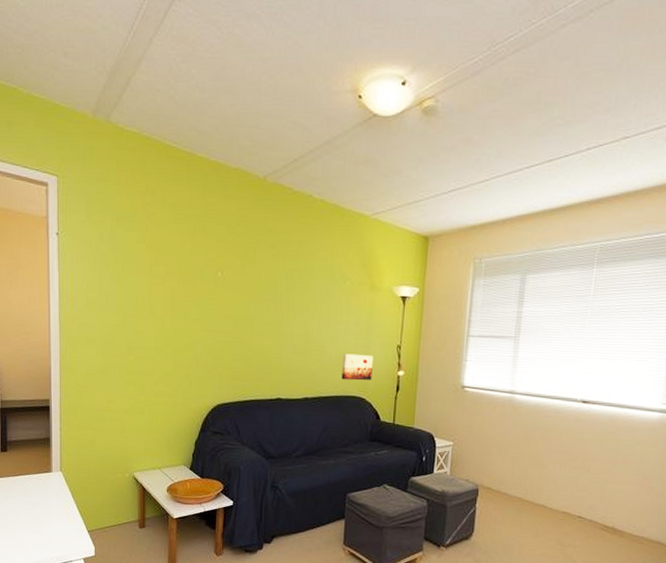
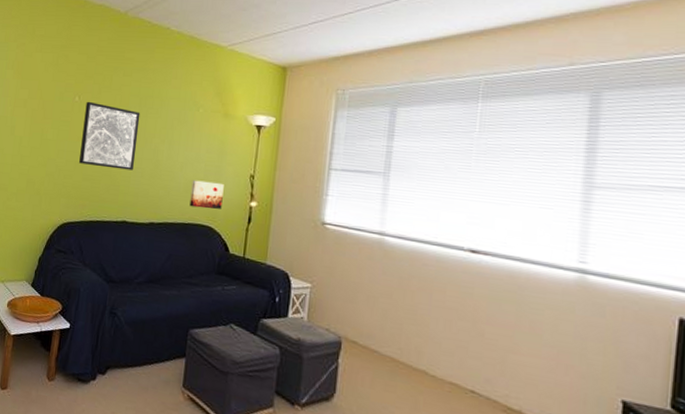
wall art: none [228,276,288,347] -> present [79,101,141,171]

